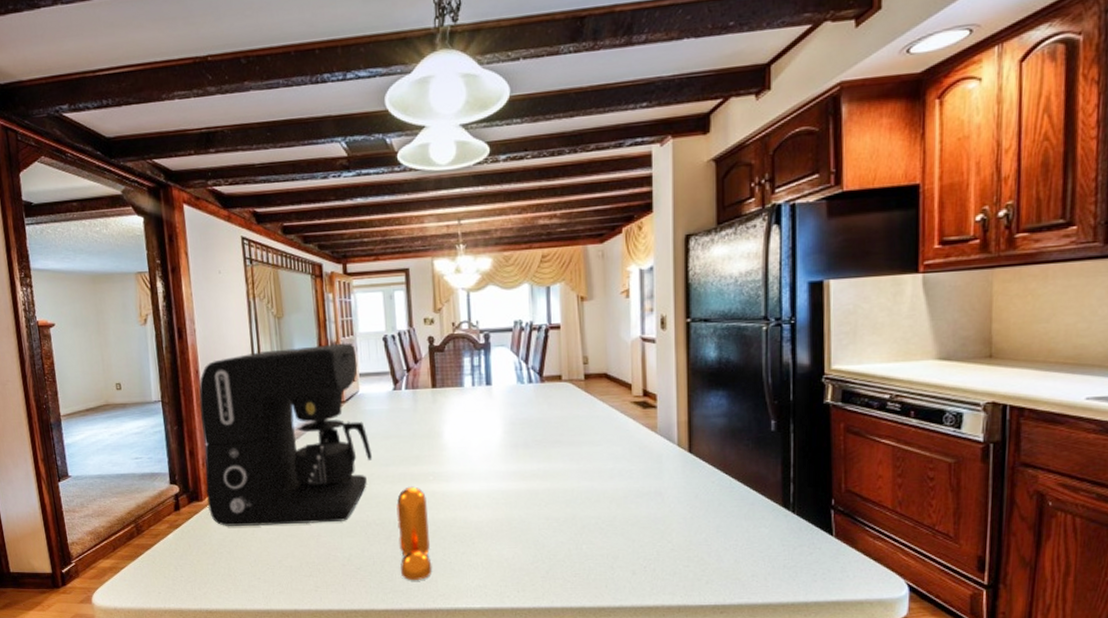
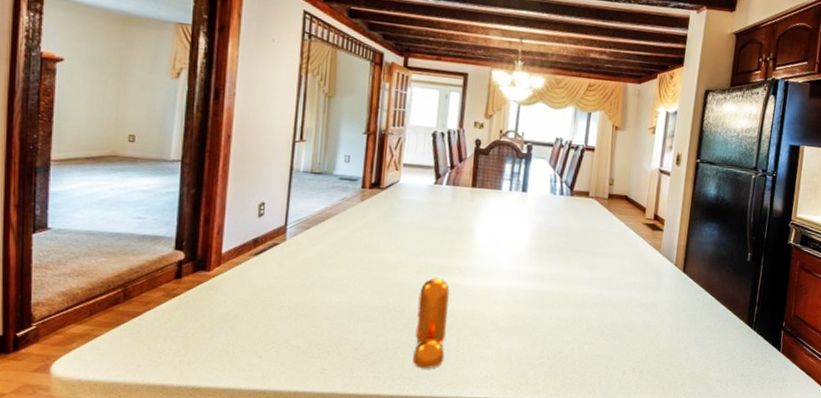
coffee maker: present [199,342,373,526] -> none [216,127,404,306]

